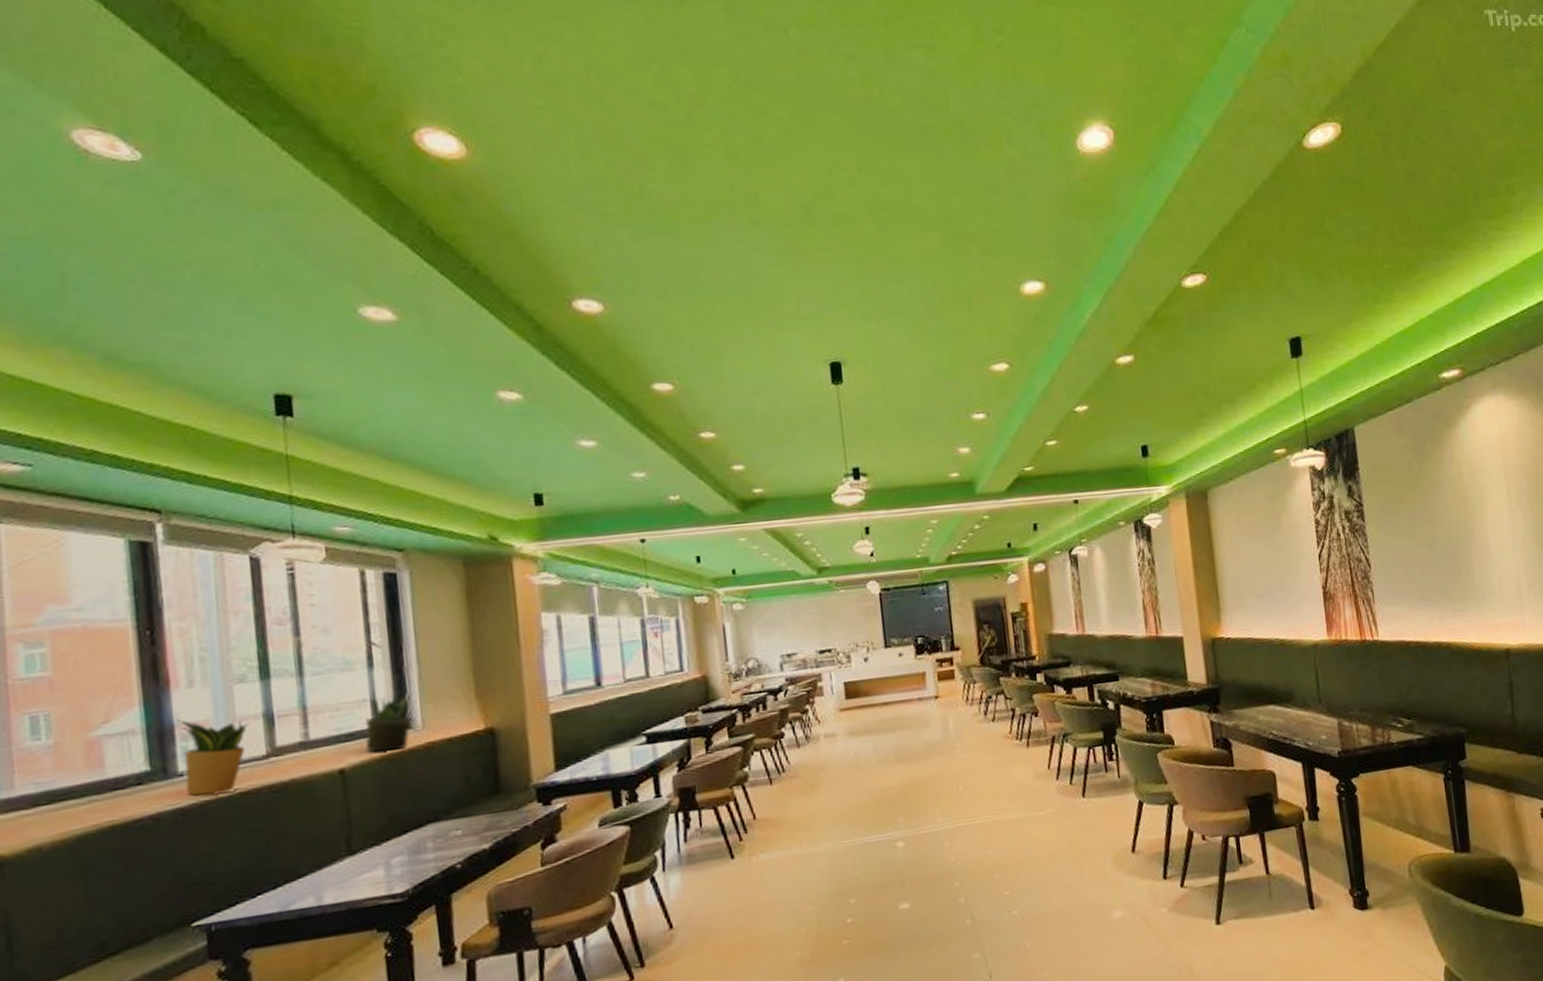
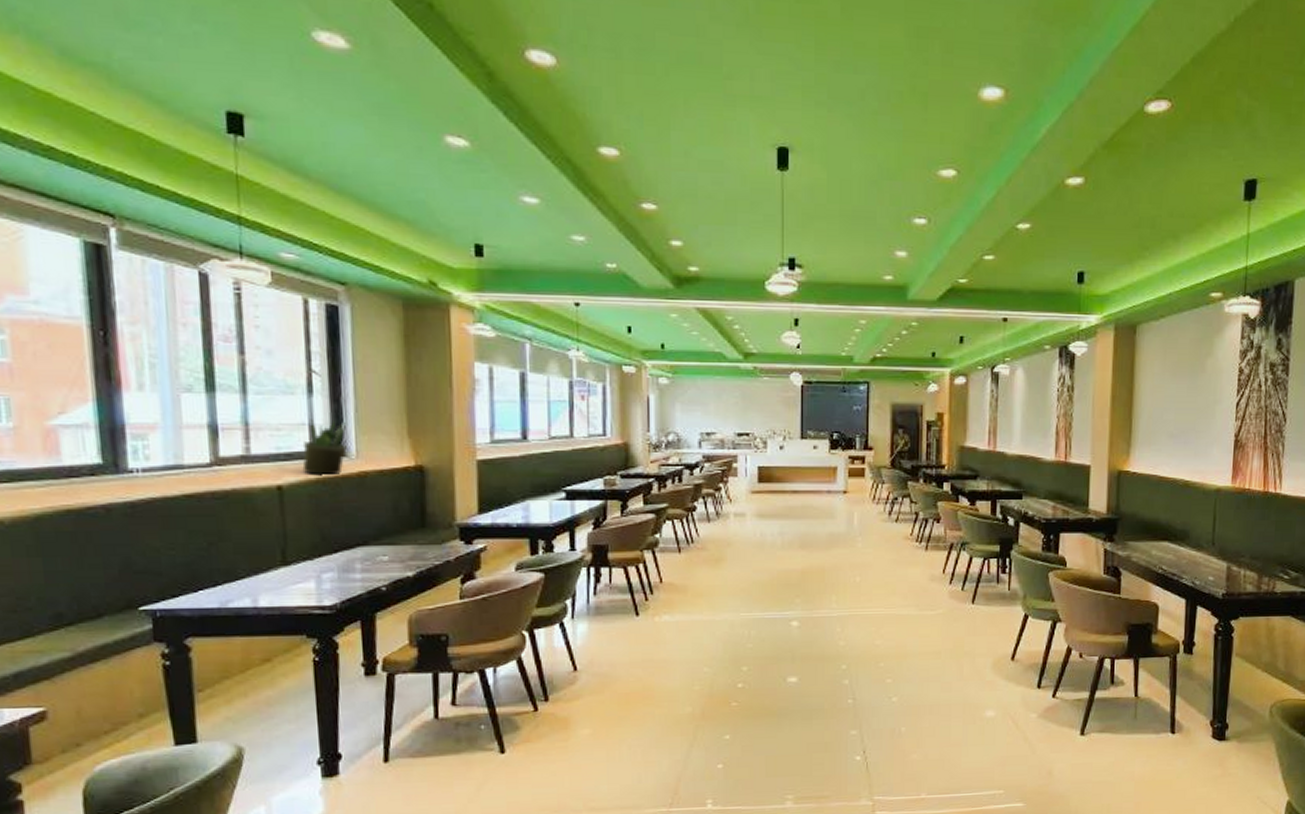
potted plant: present [178,719,247,796] -> none [128,419,193,494]

